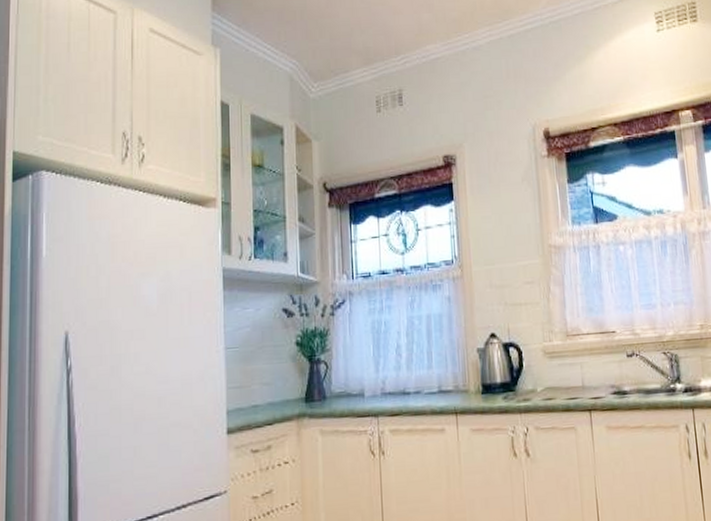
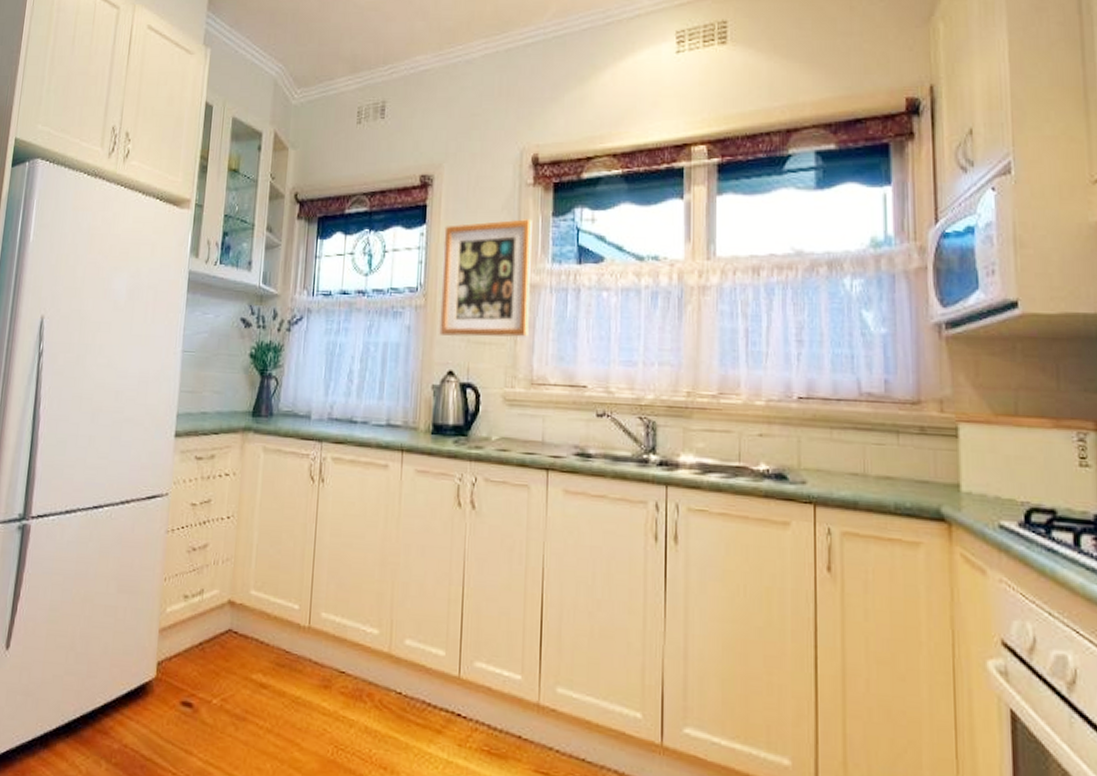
wall art: none [471,187,559,302] -> present [438,219,532,337]

